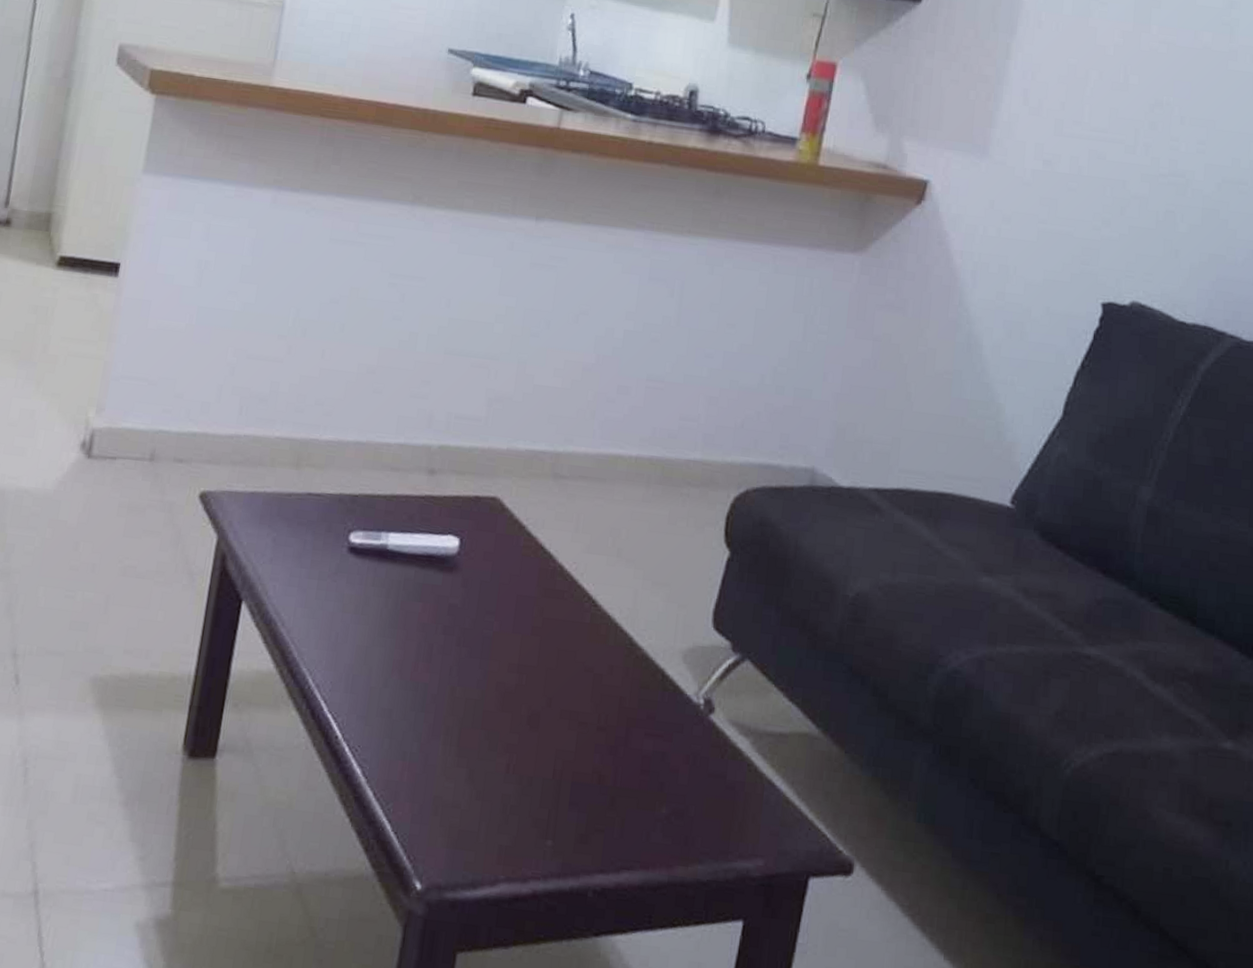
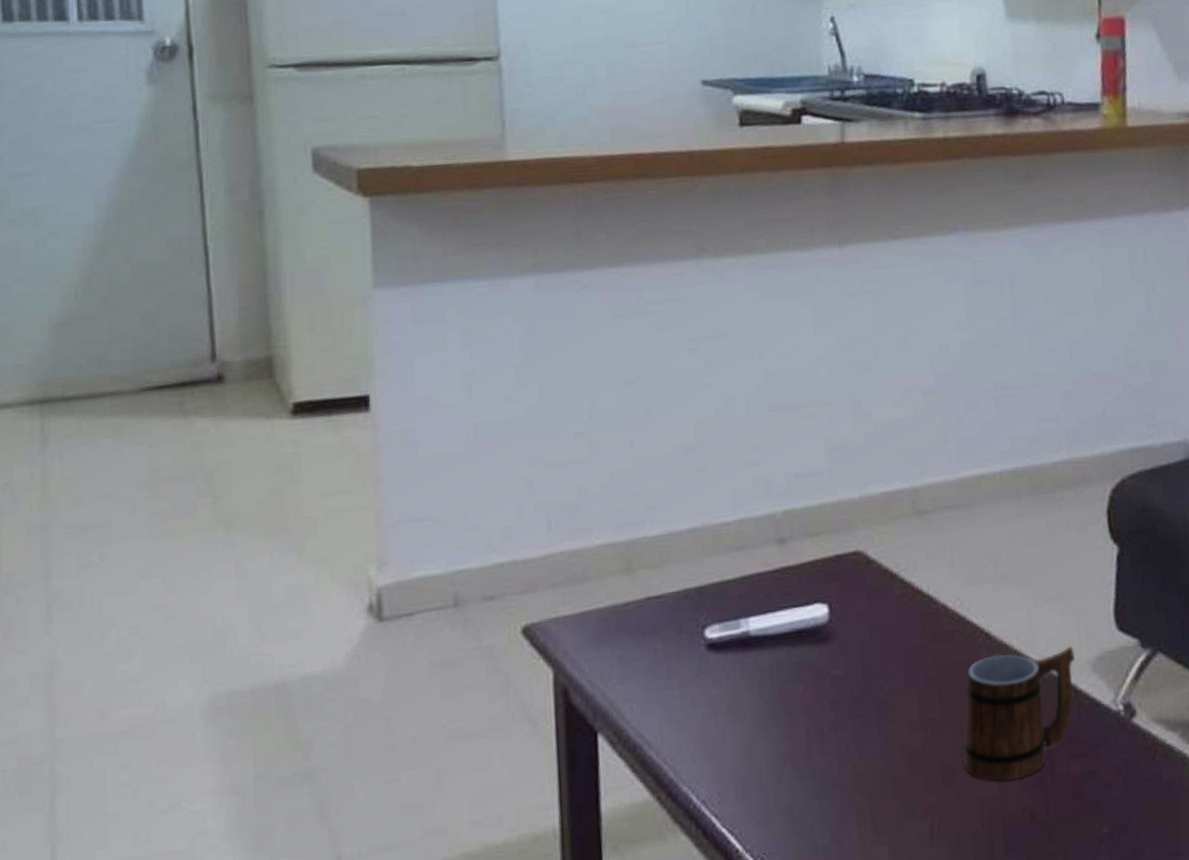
mug: none [548,621,670,742] -> present [962,646,1075,782]

